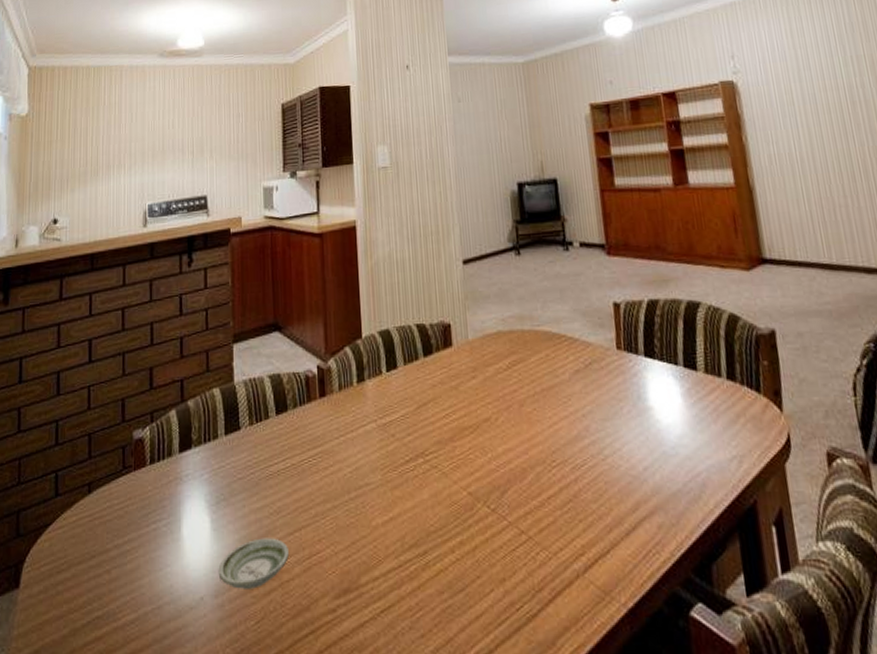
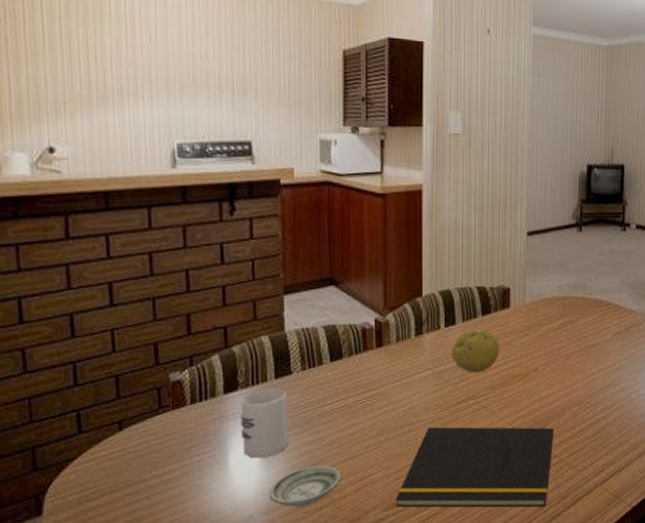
cup: none [193,445,237,528] -> present [240,388,289,459]
notepad: none [345,492,519,603] -> present [395,427,555,508]
fruit: none [395,373,446,424] -> present [451,330,500,372]

